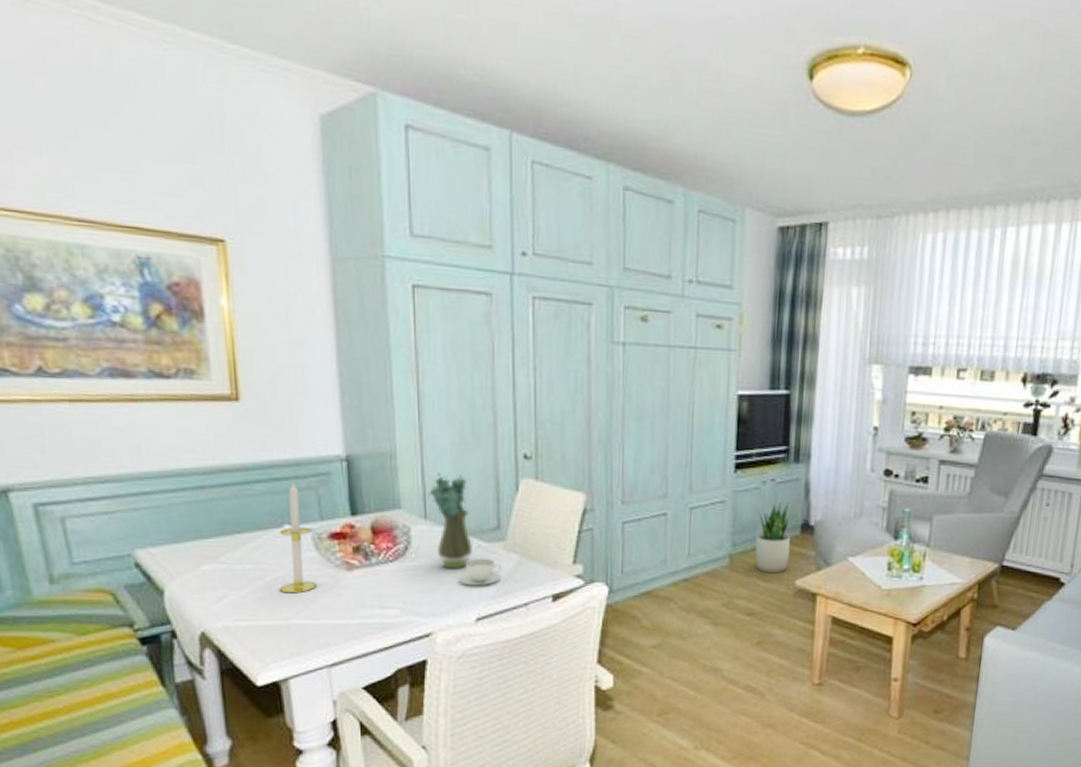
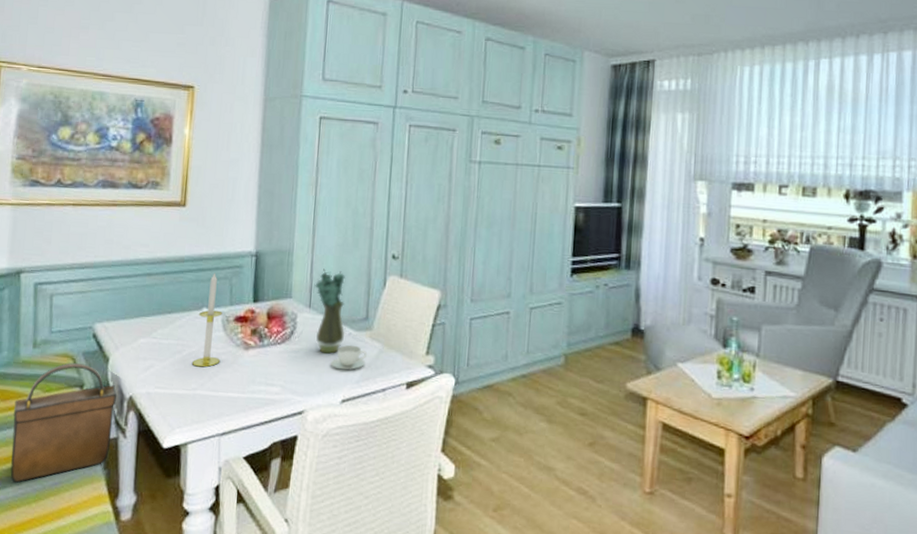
handbag: none [38,598,185,740] -> present [10,362,118,483]
planter: present [755,502,791,574] -> none [588,306,623,375]

